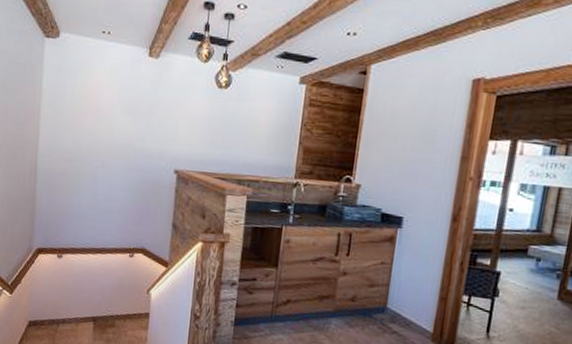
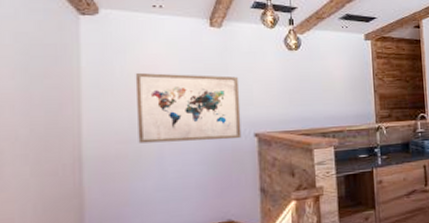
wall art: none [79,96,167,173] -> present [135,72,242,144]

